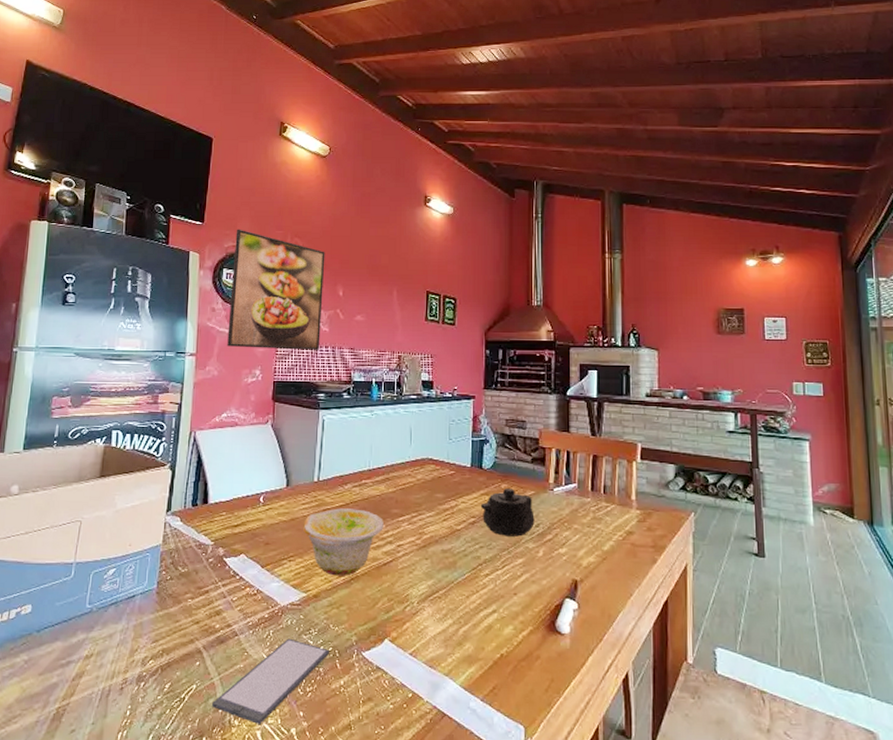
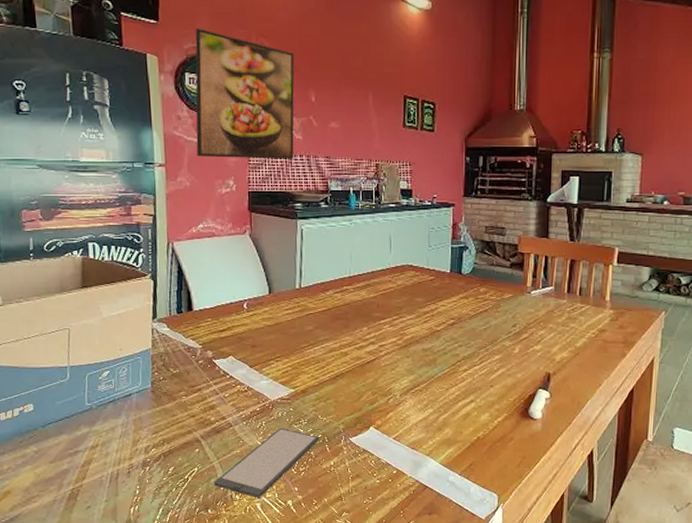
bowl: present [303,508,384,576] -> none [288,313,366,374]
teapot: present [480,488,535,537] -> none [459,292,512,336]

